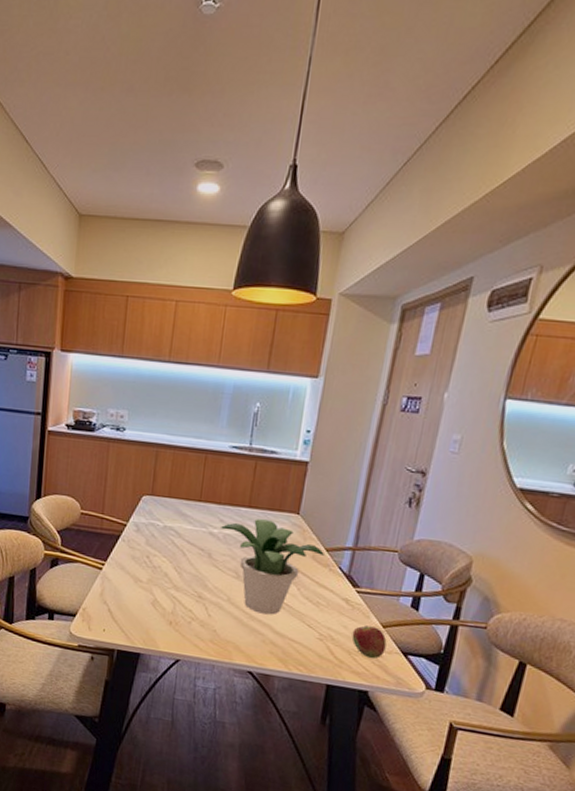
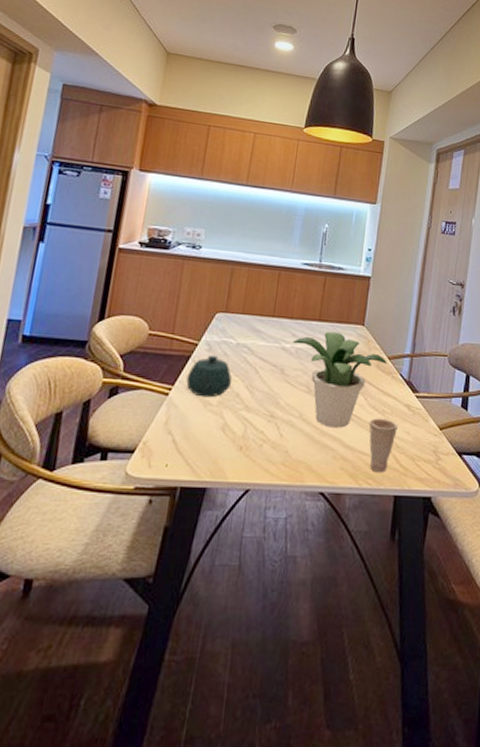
teapot: none [117,535,161,575] -> present [186,354,233,398]
cup: none [301,608,335,662] -> present [369,418,399,473]
fruit: present [352,626,387,658] -> none [414,430,444,462]

